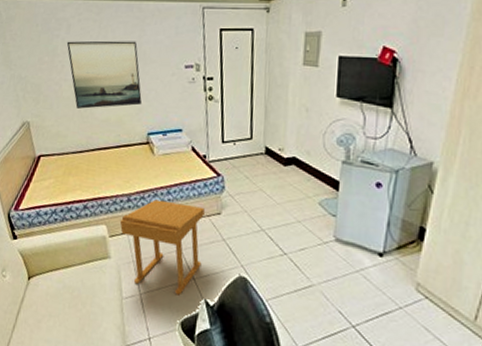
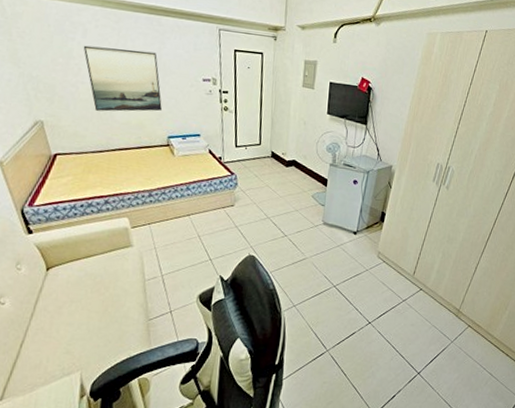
side table: present [119,199,205,296] -> none [141,194,220,274]

